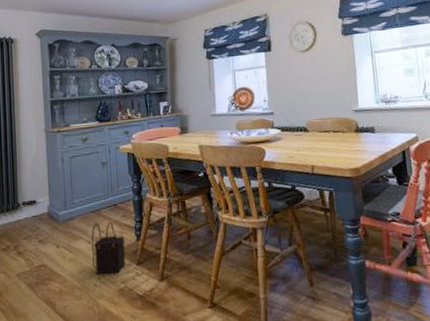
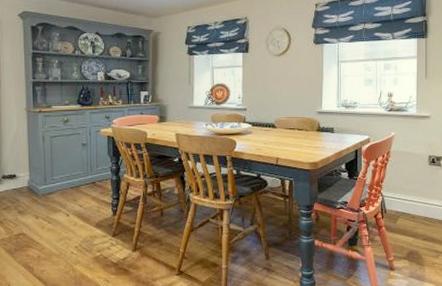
satchel: present [91,221,126,275] -> none [69,197,102,244]

